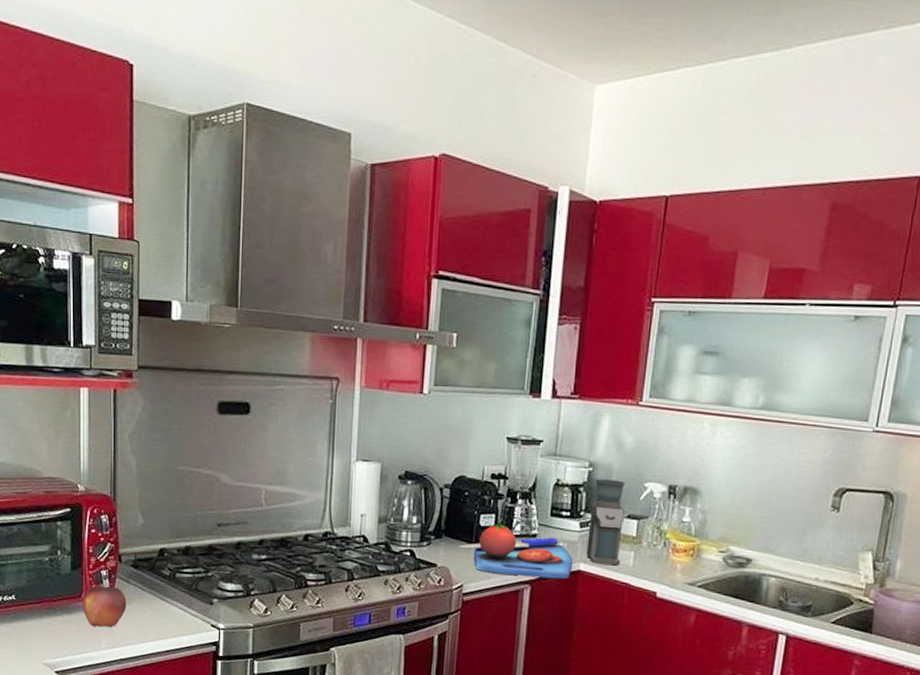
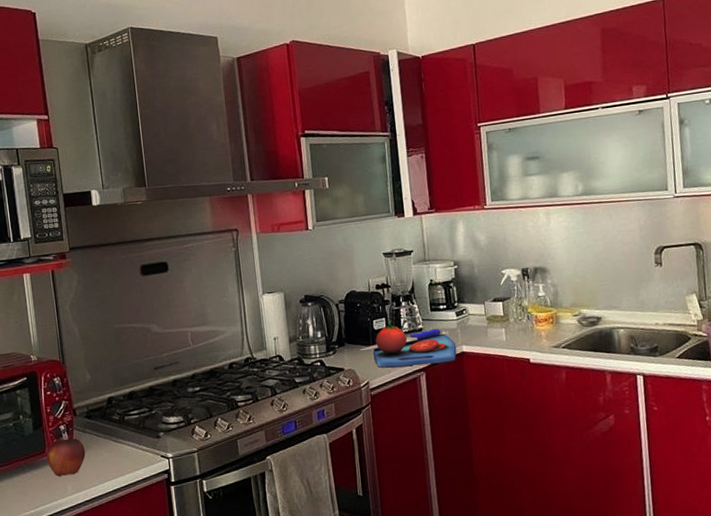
coffee grinder: present [586,479,625,566] -> none [461,272,495,345]

